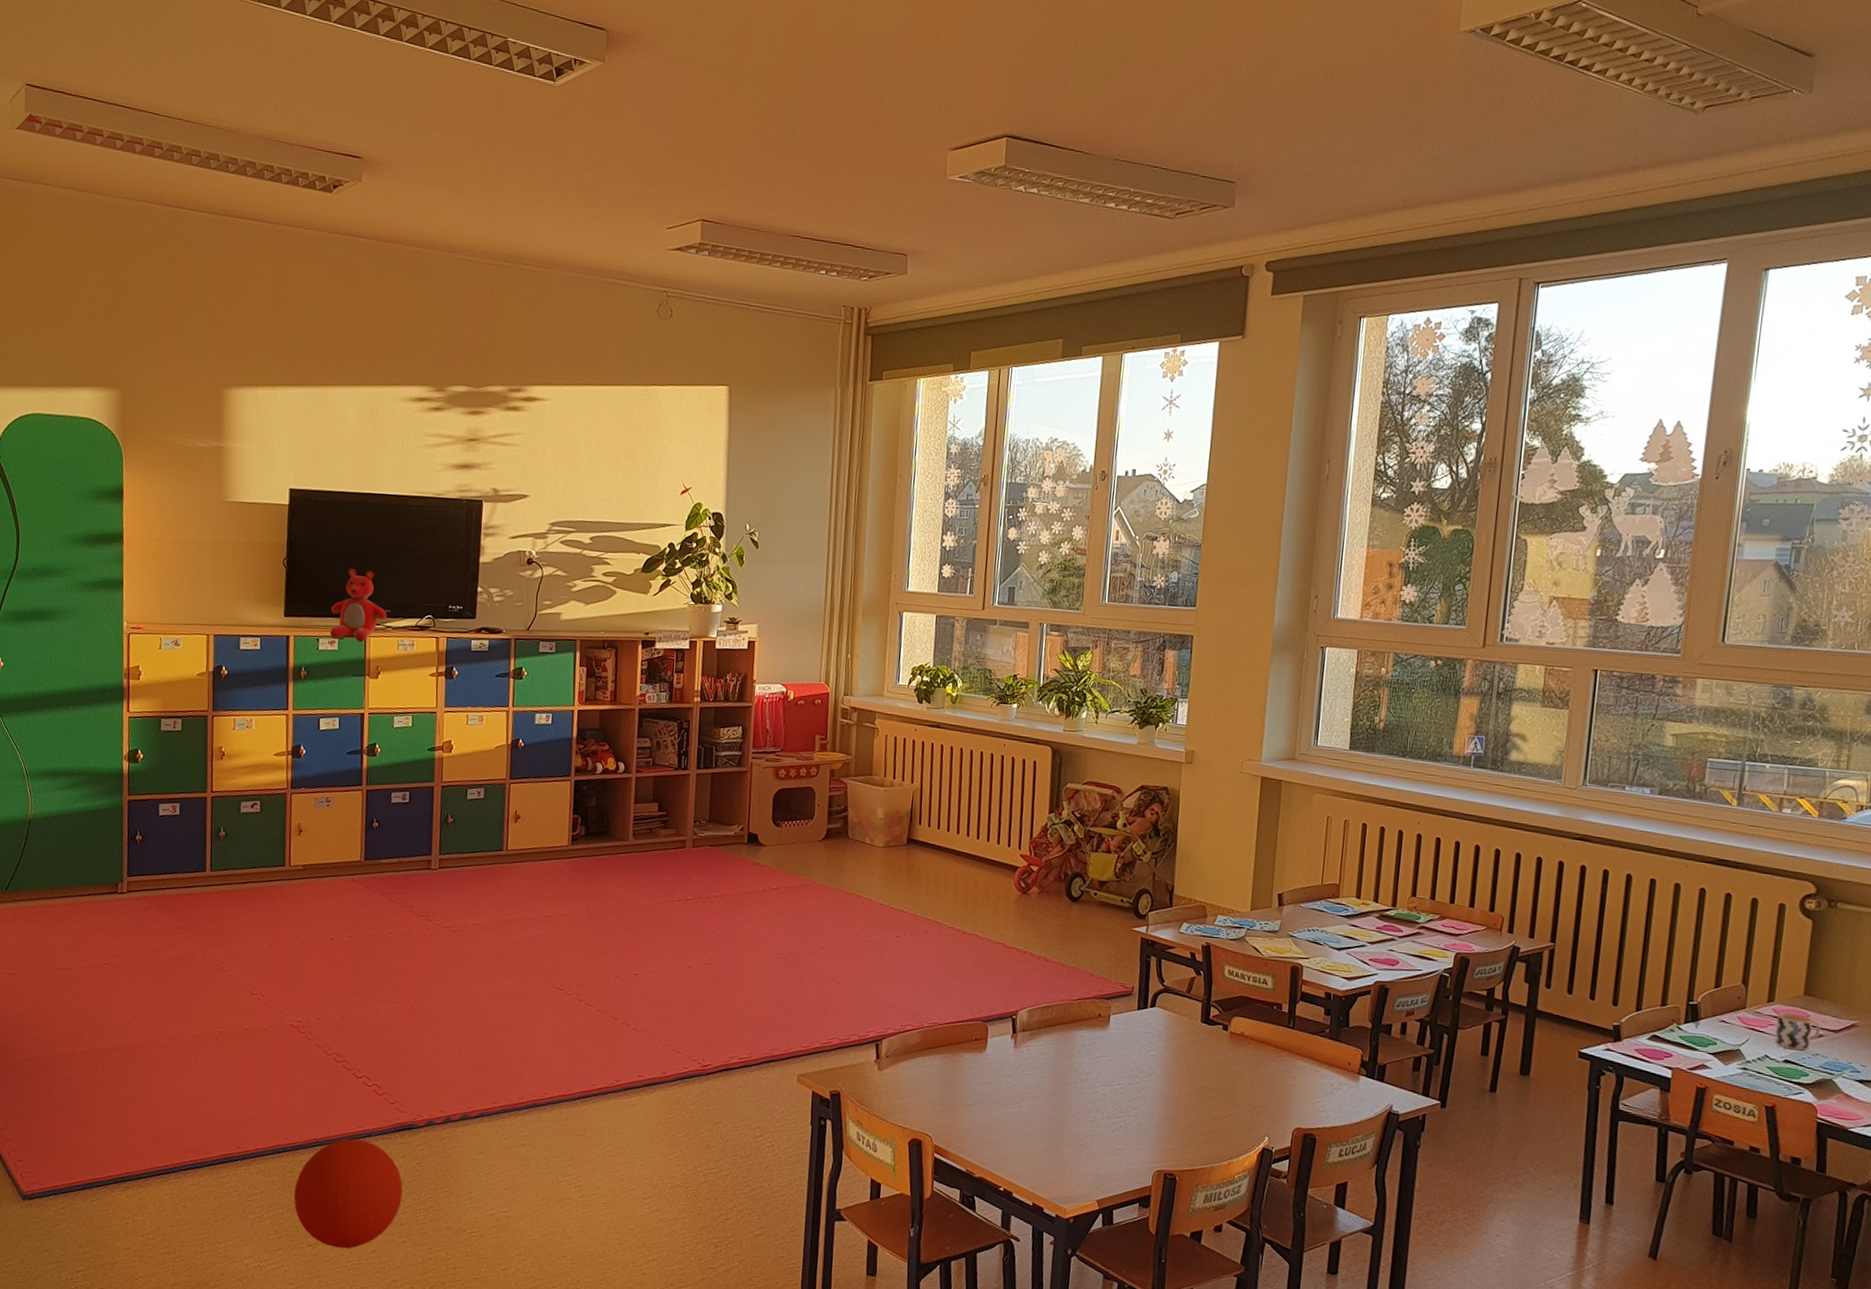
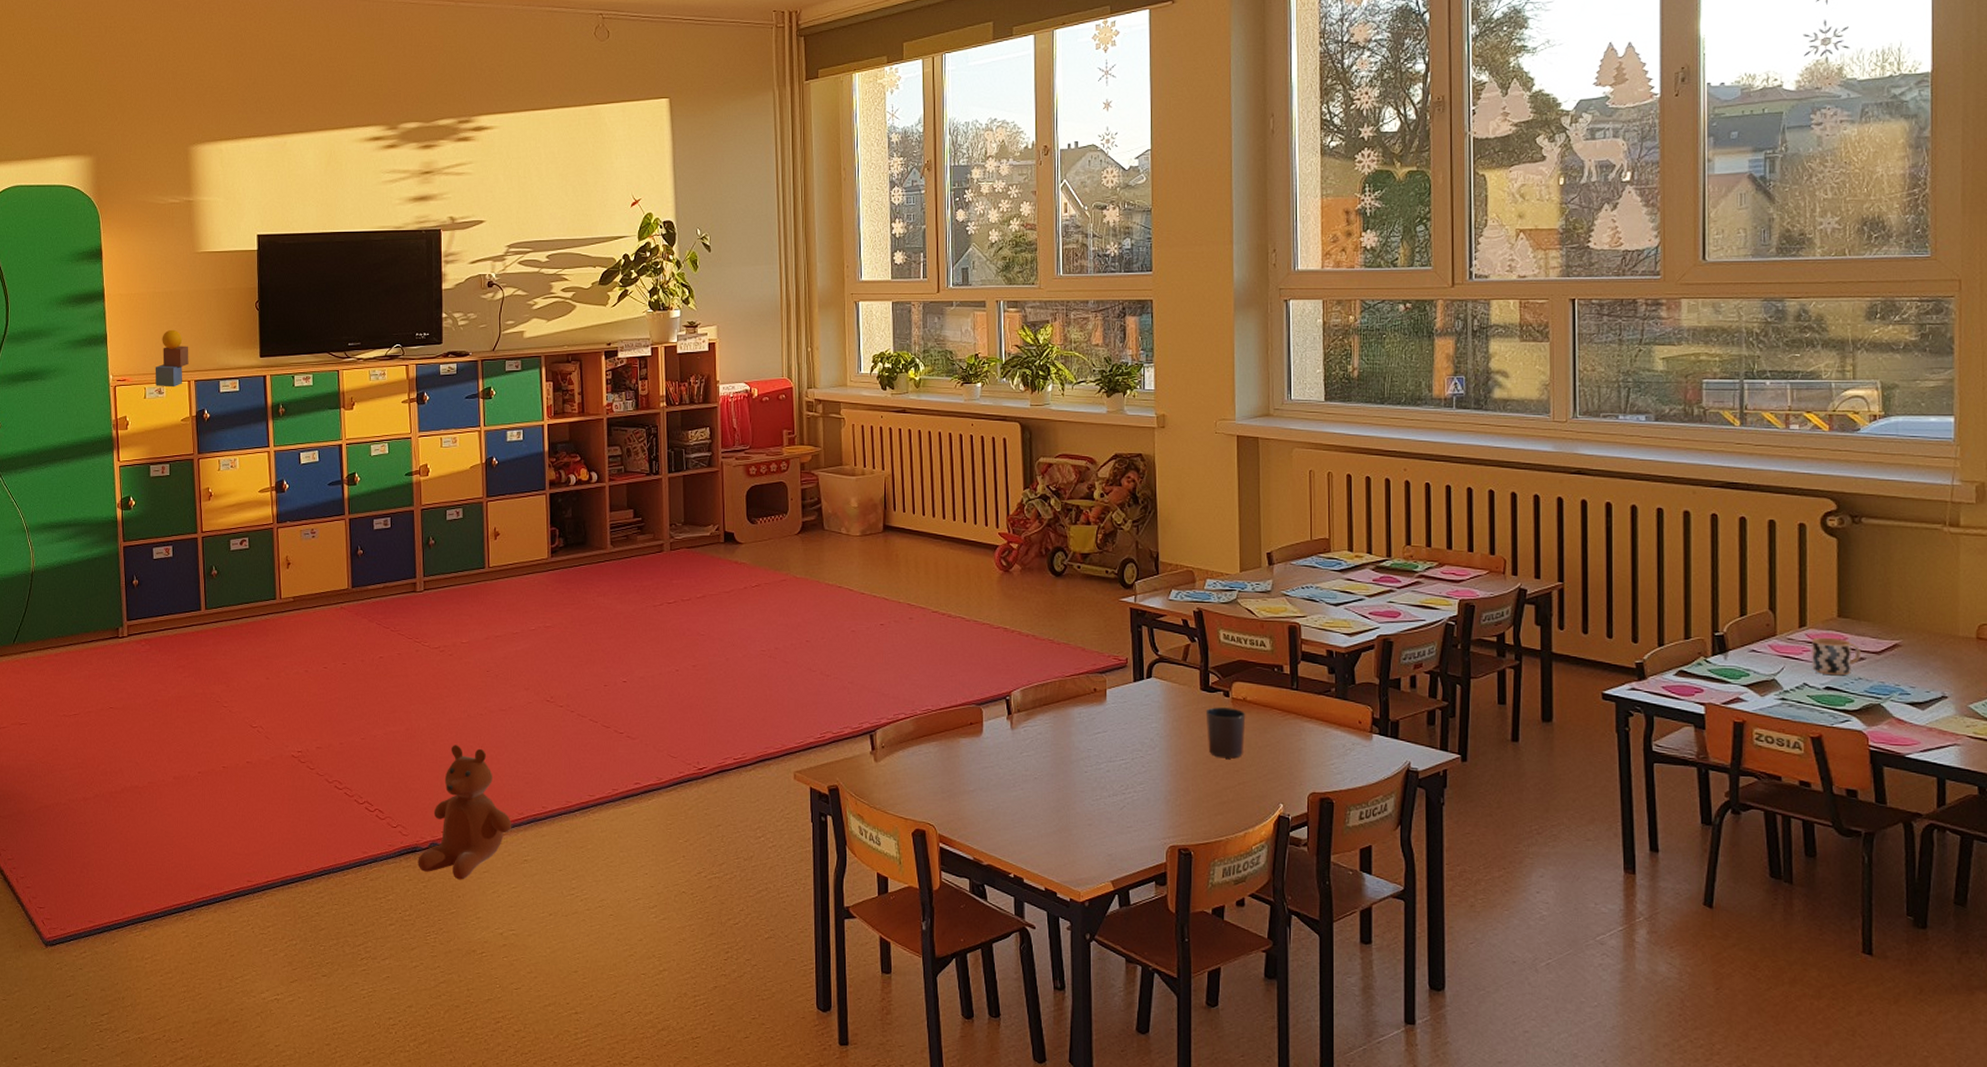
toy blocks: none [172,579,210,640] -> present [155,329,189,388]
ball: present [293,1138,403,1249] -> none [305,865,411,977]
stuffed toy: present [330,568,387,643] -> none [304,305,358,376]
teddy bear: none [413,1025,512,1160] -> present [418,745,512,880]
cup: none [1202,1039,1242,1091] -> present [1205,707,1246,759]

